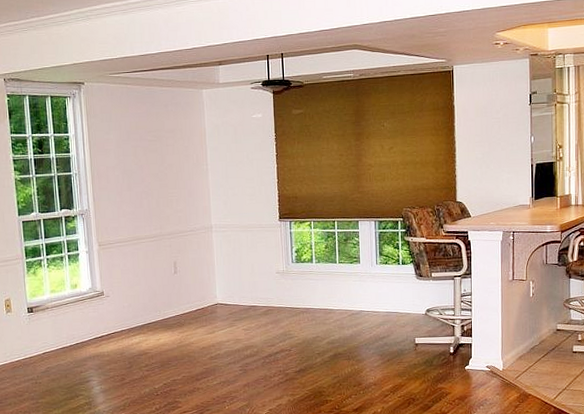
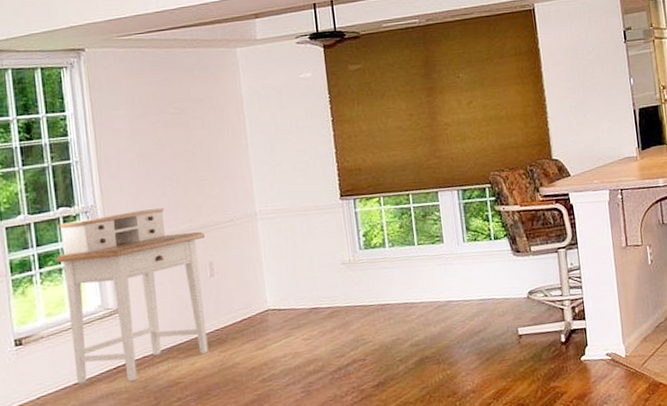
desk: none [59,216,171,348] -> present [56,208,209,383]

